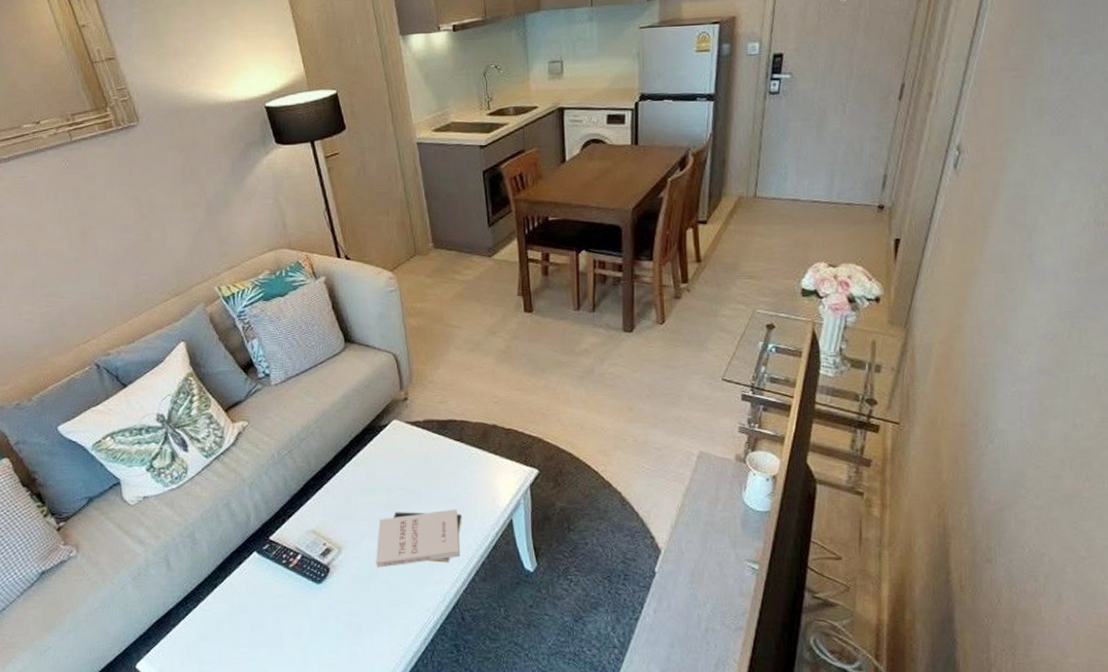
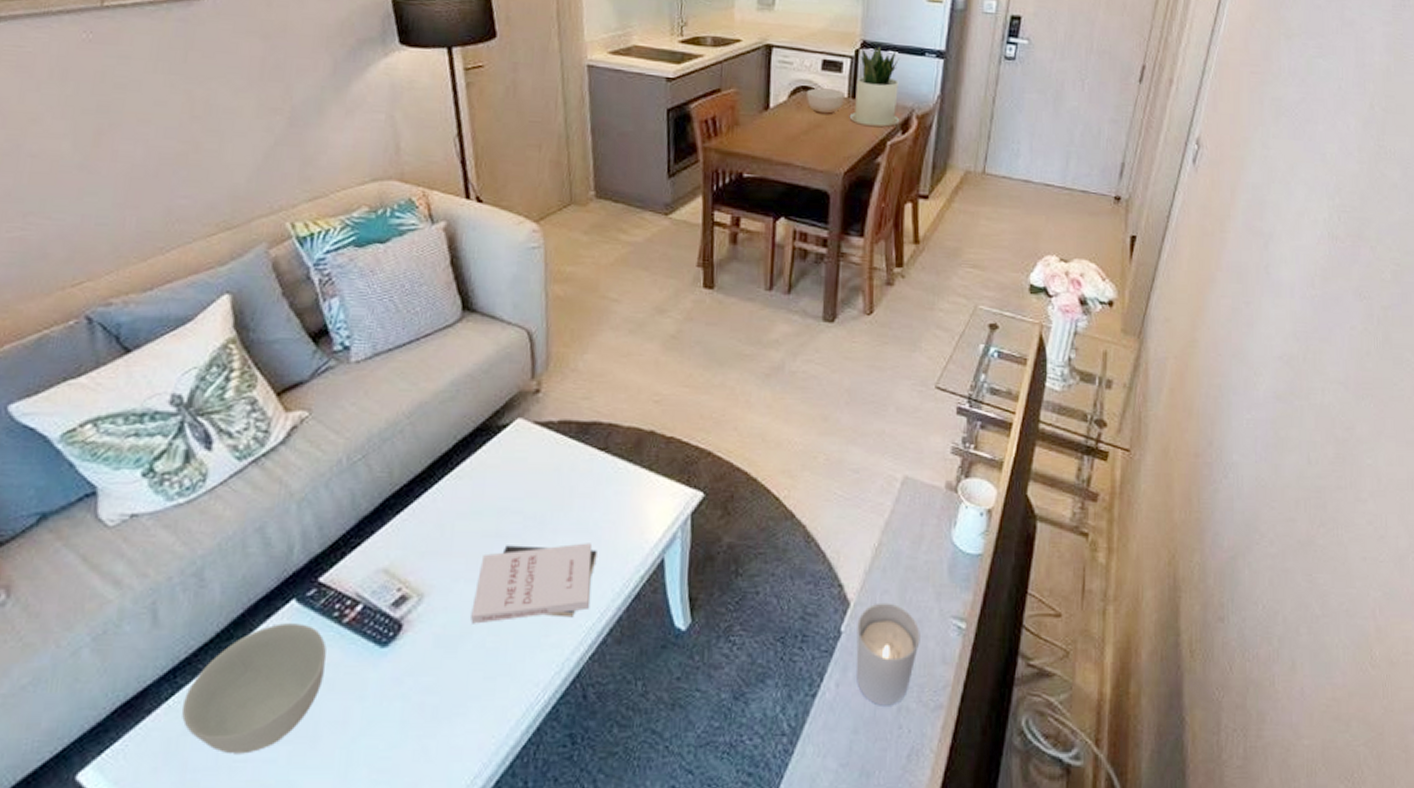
bowl: none [194,568,281,654] -> present [182,623,327,754]
bowl: none [595,139,629,162] -> present [806,88,845,116]
planter: none [633,97,678,168] -> present [849,46,900,128]
candle holder: none [668,550,721,627] -> present [855,602,920,706]

